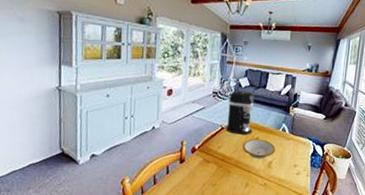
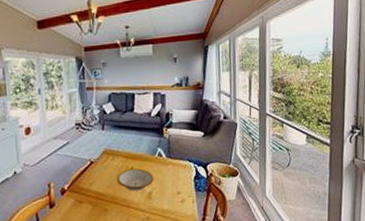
coffee maker: present [225,91,255,135] -> none [94,117,126,167]

